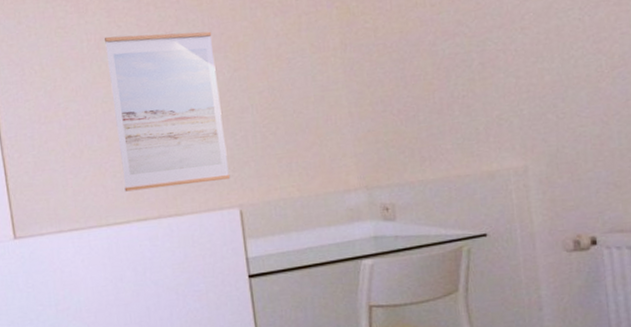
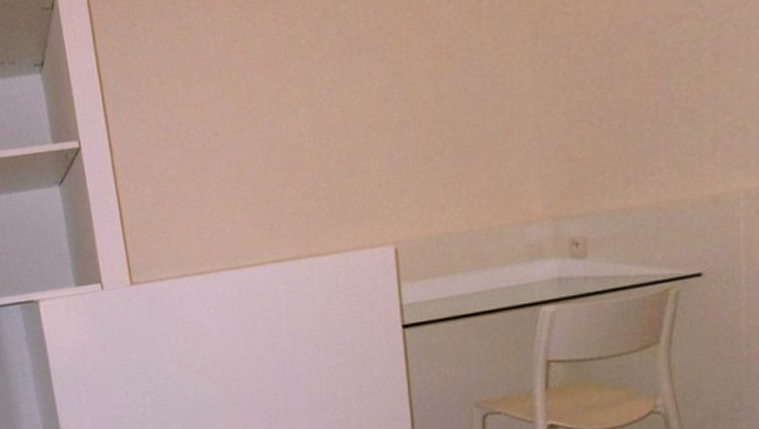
wall art: present [105,31,231,192] -> none [236,25,385,228]

